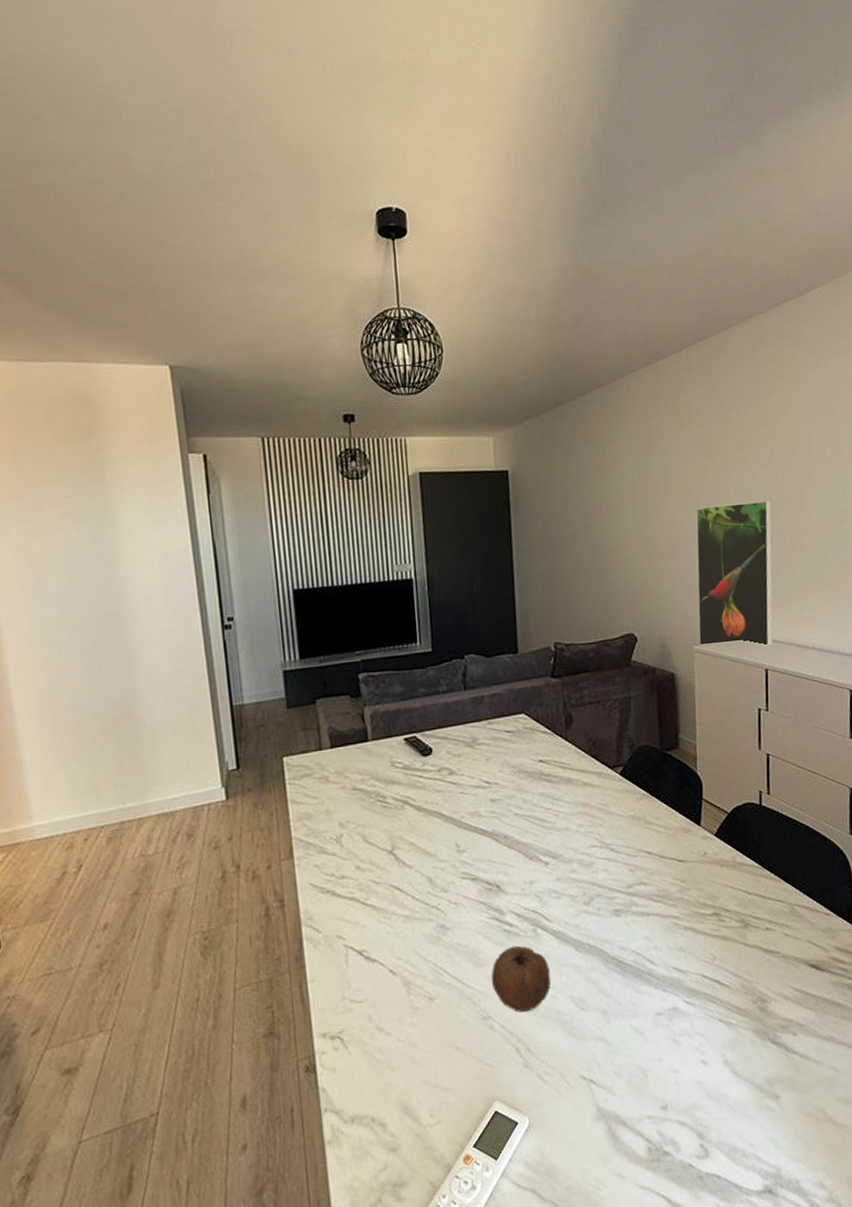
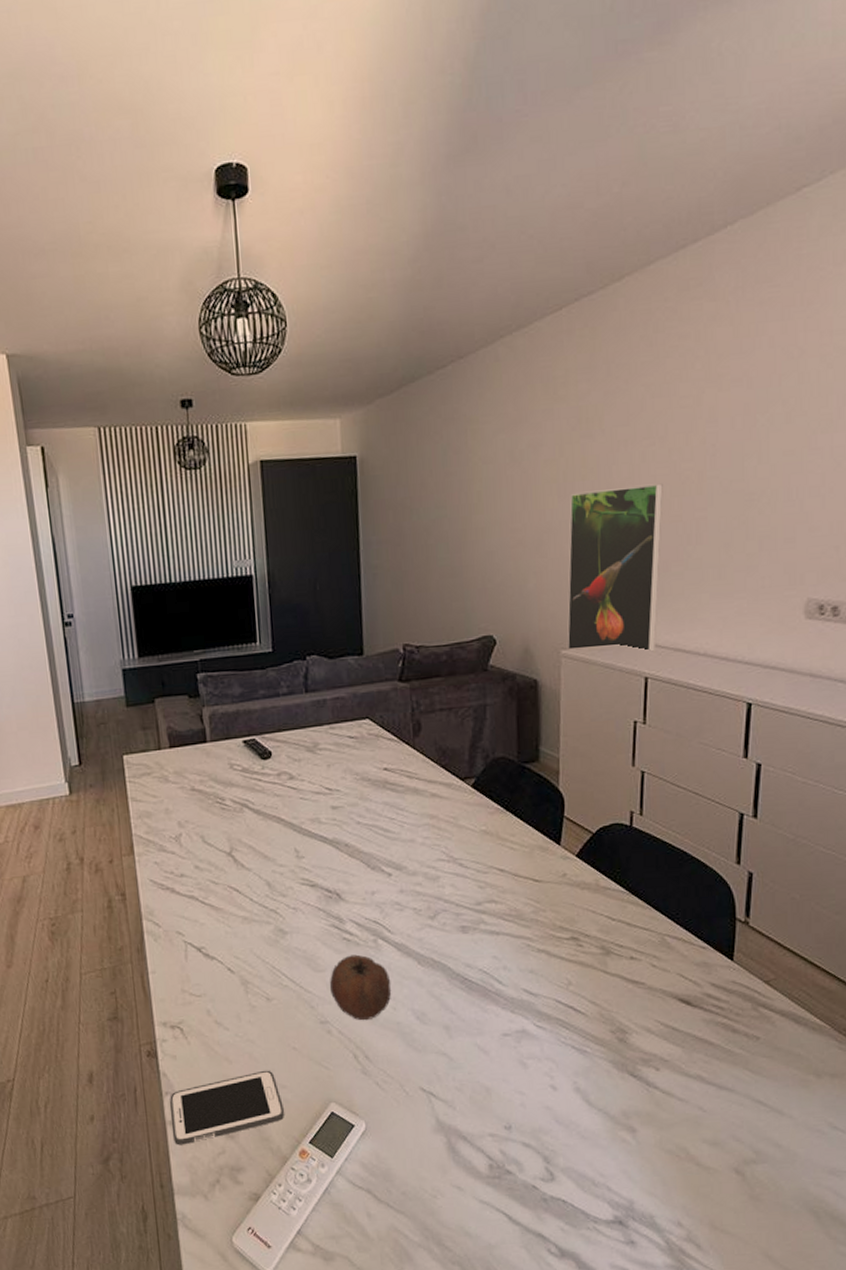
cell phone: none [329,1073,448,1167] -> present [170,1070,284,1146]

